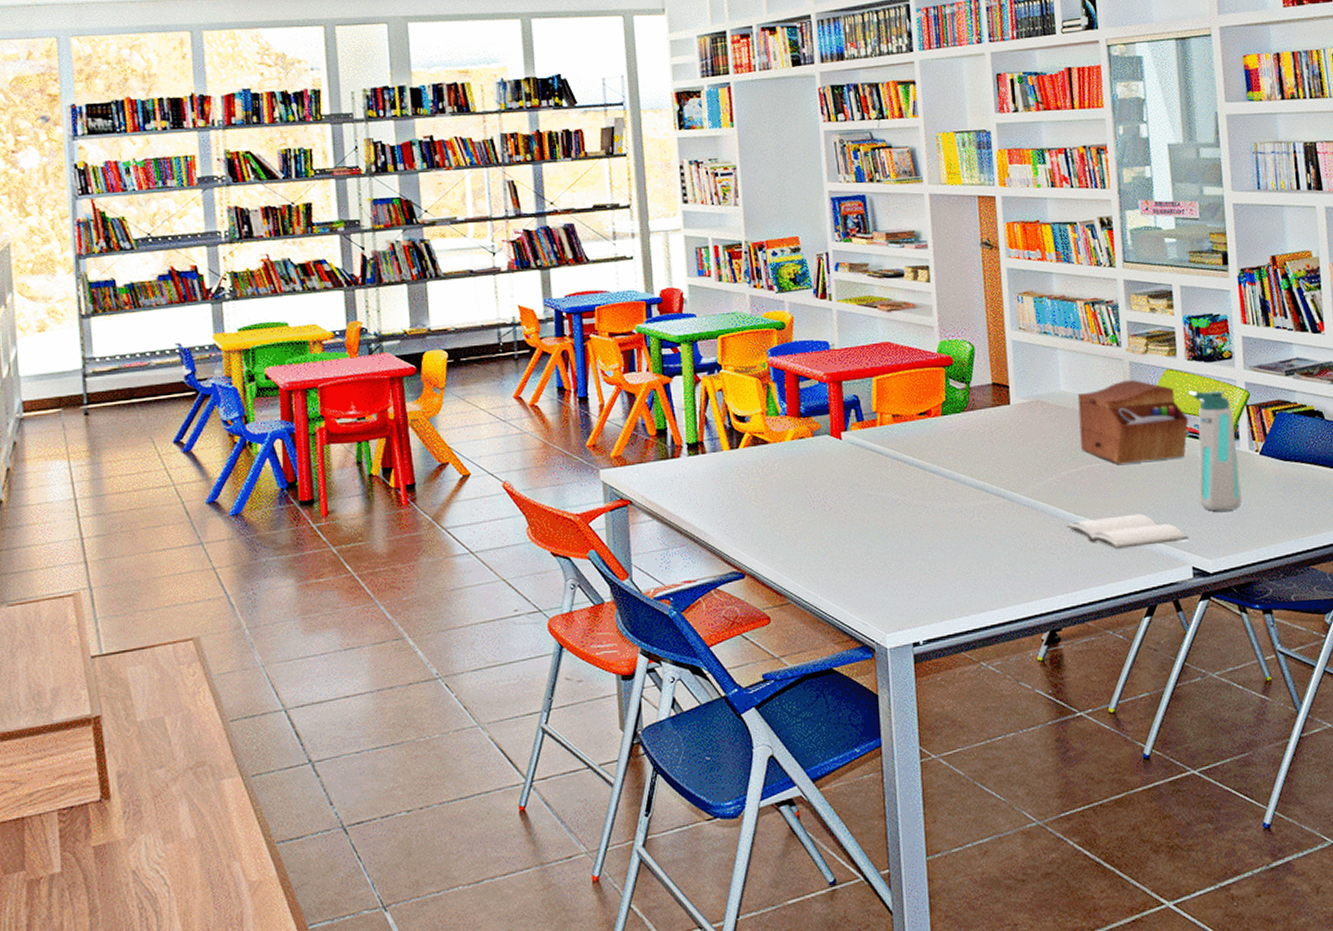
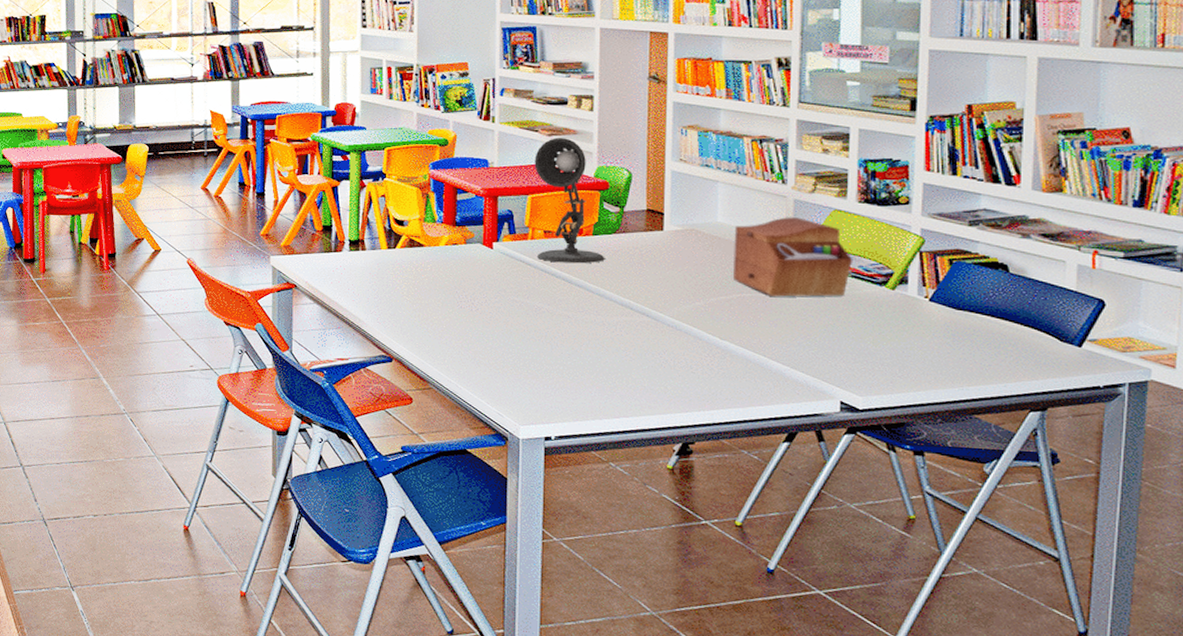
desk lamp: none [876,313,956,449] -> present [534,138,605,264]
book: present [1066,513,1189,549] -> none [710,344,840,376]
water bottle: present [1188,390,1242,512] -> none [855,232,904,352]

